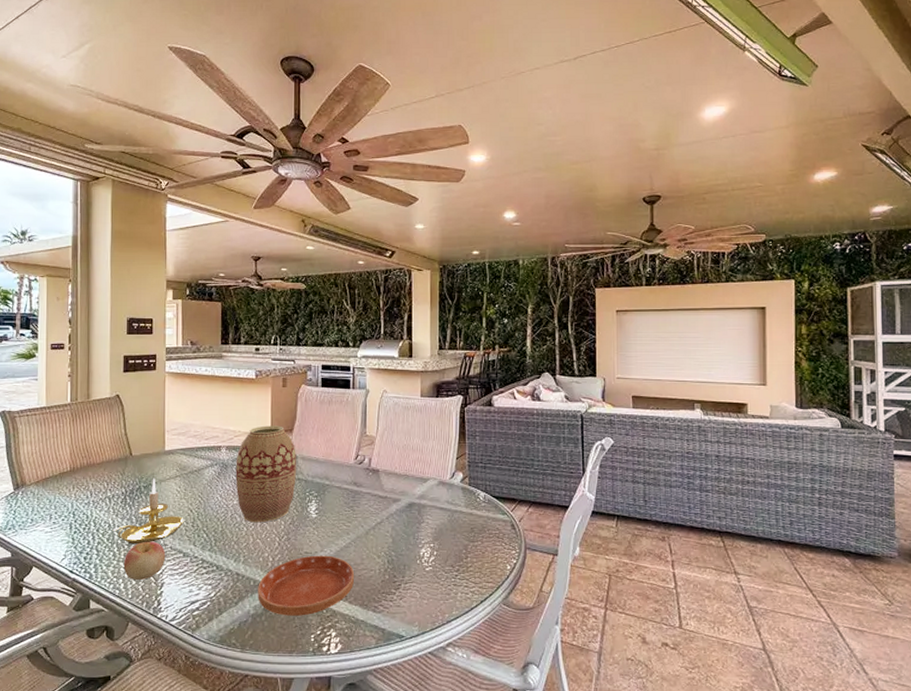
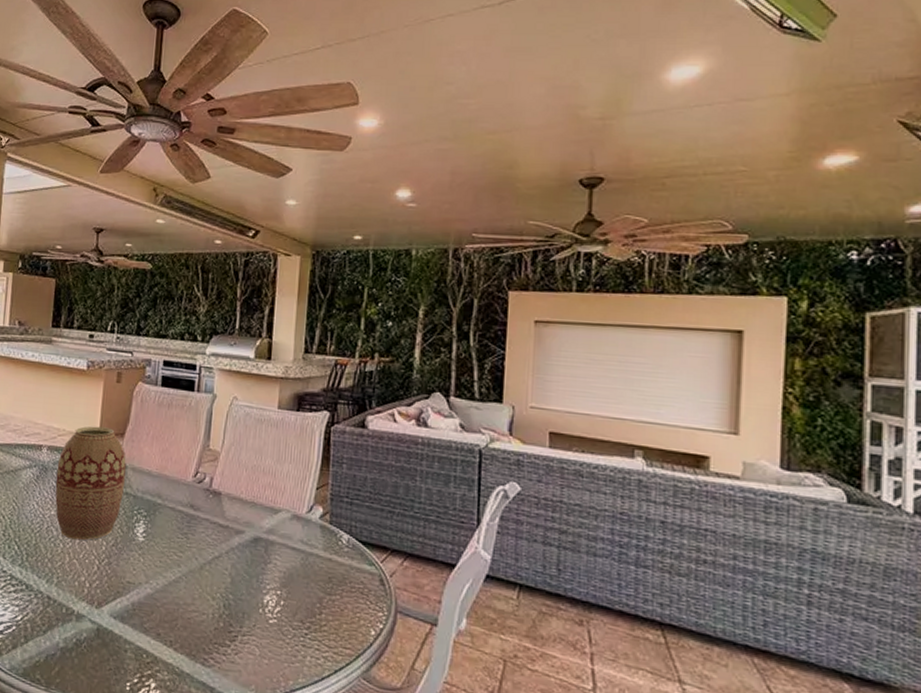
saucer: present [258,555,355,616] -> none [69,586,183,659]

